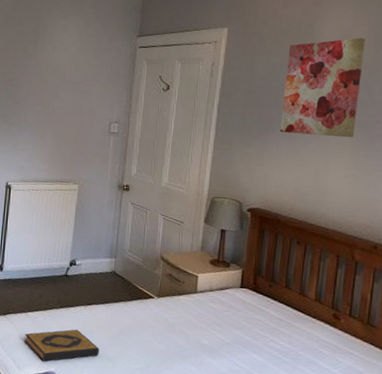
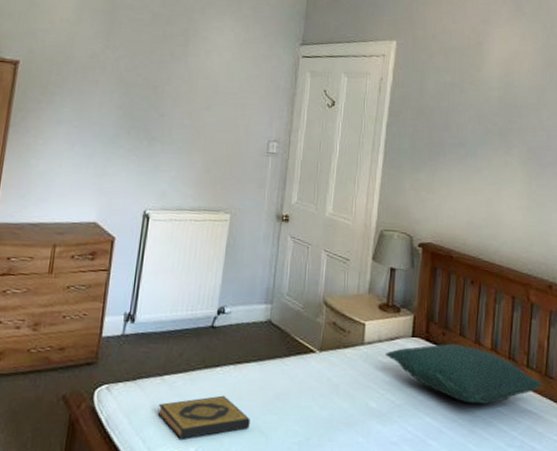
pillow: none [216,294,365,347] -> present [385,343,543,405]
wall art: present [279,38,365,138] -> none [450,59,533,165]

